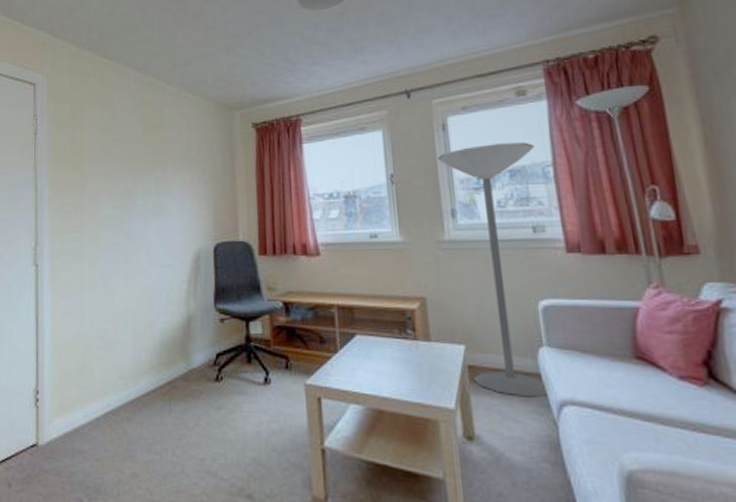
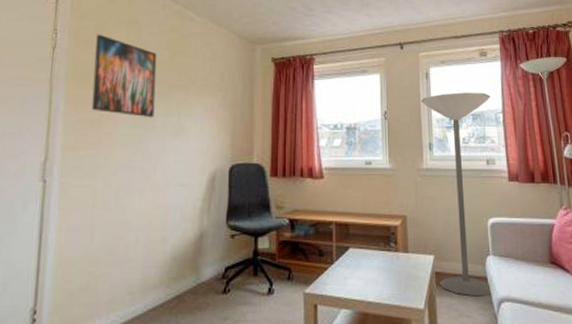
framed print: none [73,115,133,198] -> present [91,34,157,118]

